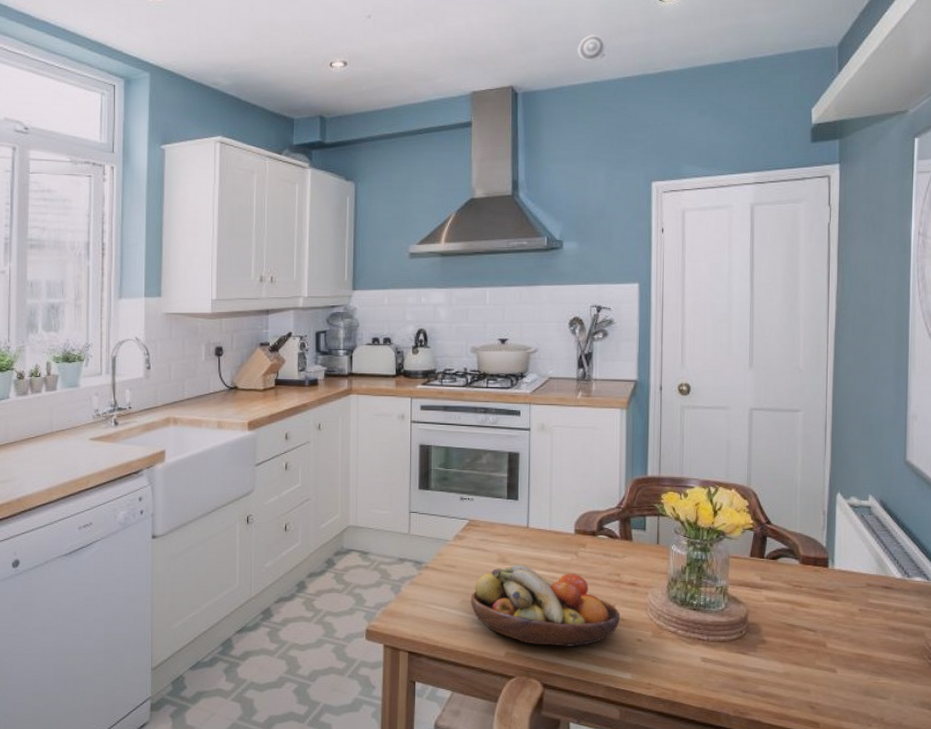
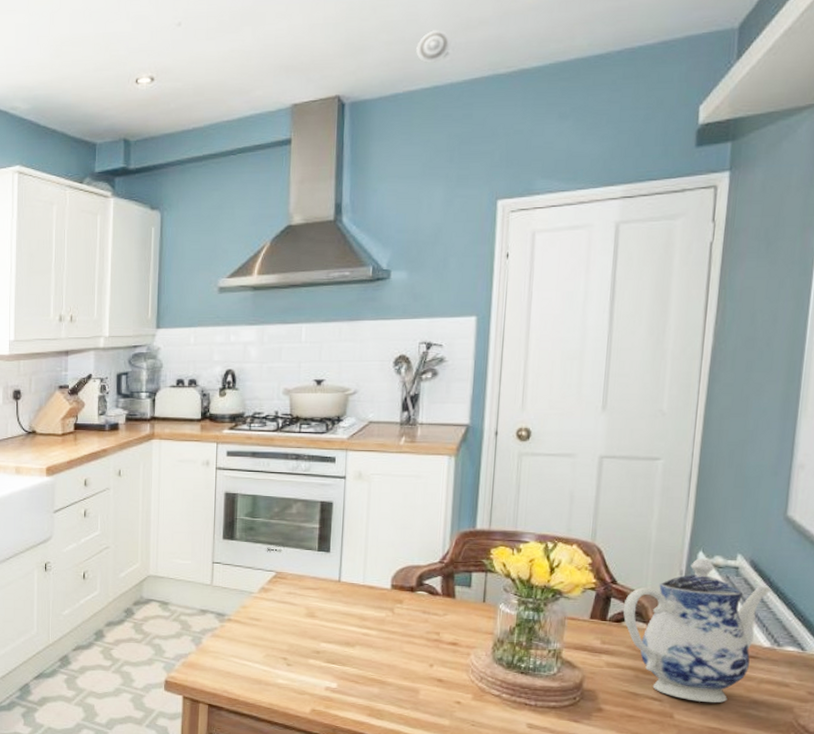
fruit bowl: present [471,564,621,647] -> none [275,619,439,707]
teapot: none [777,499,899,632] -> present [622,558,772,703]

